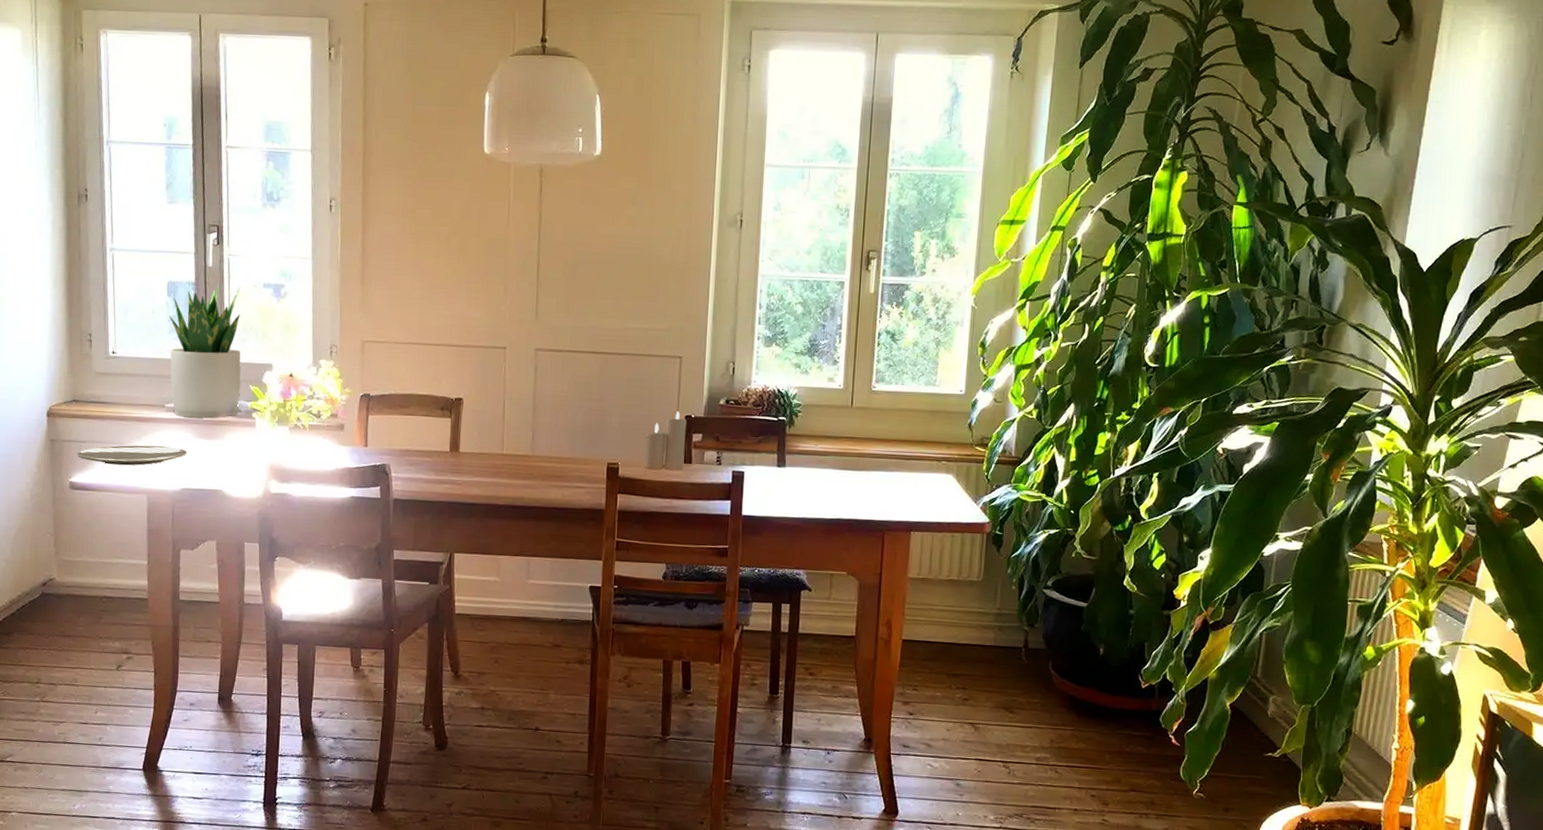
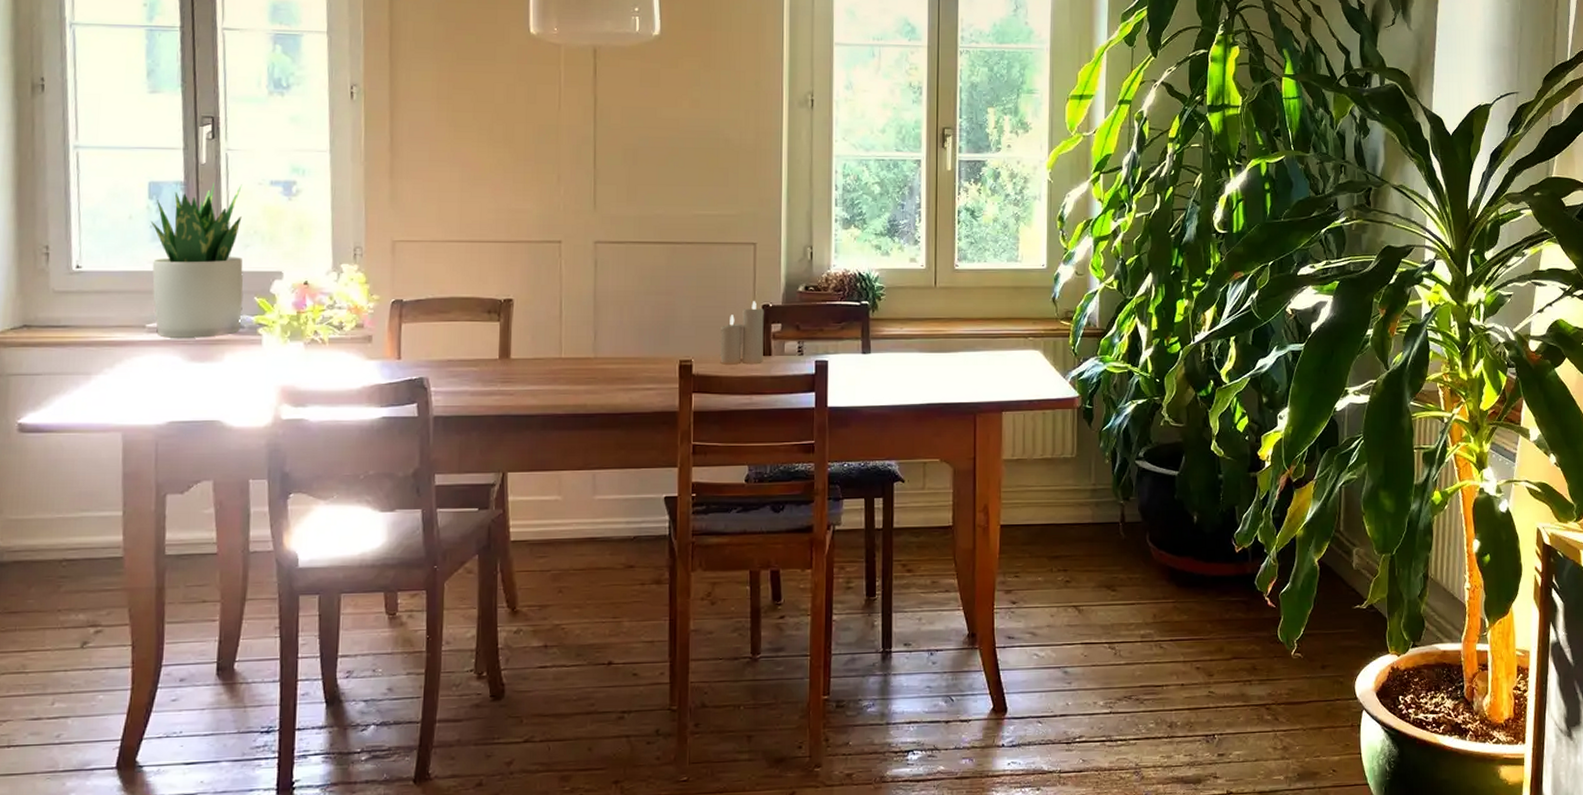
plate: present [77,445,187,466] -> none [28,374,175,400]

